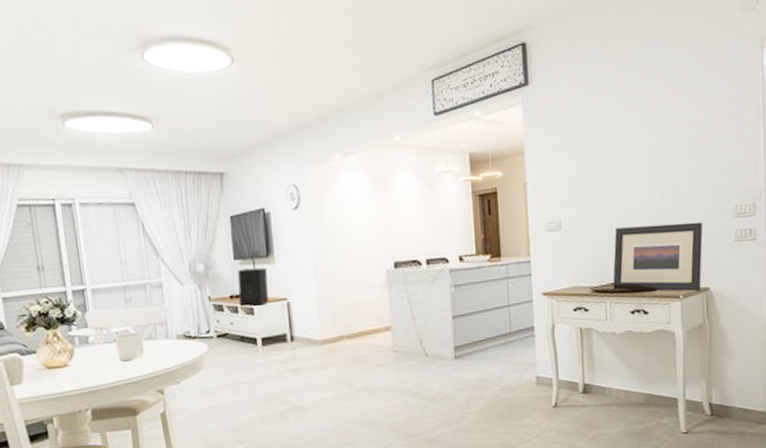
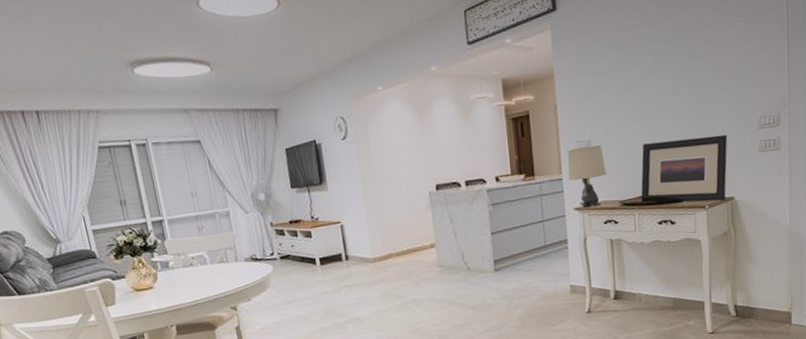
mug: present [114,332,145,361] -> none [191,256,218,282]
speaker: present [237,267,269,307] -> none [295,194,324,231]
table lamp: none [536,227,577,293] -> present [567,145,607,208]

